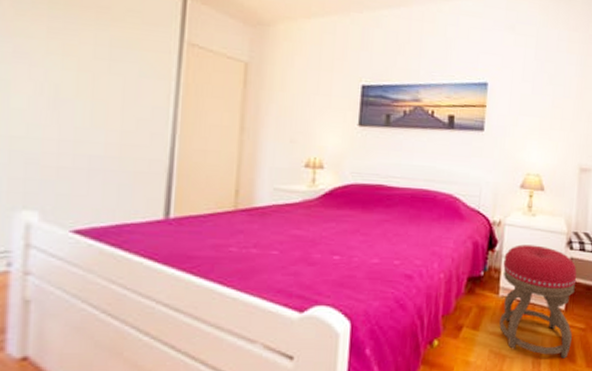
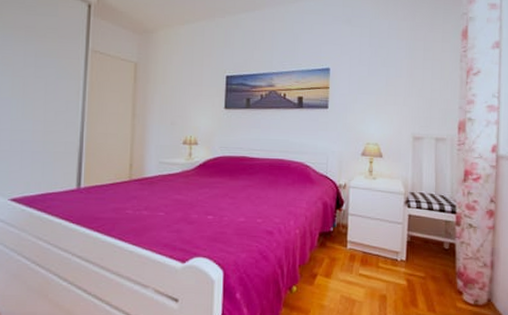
stool: present [499,244,577,359] -> none [349,204,415,304]

